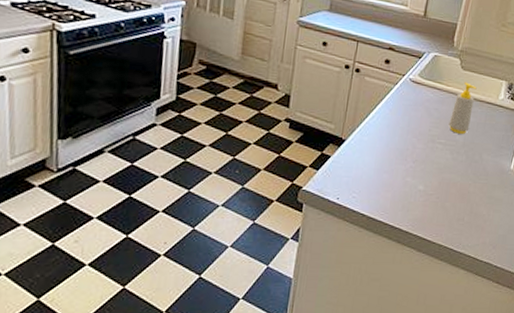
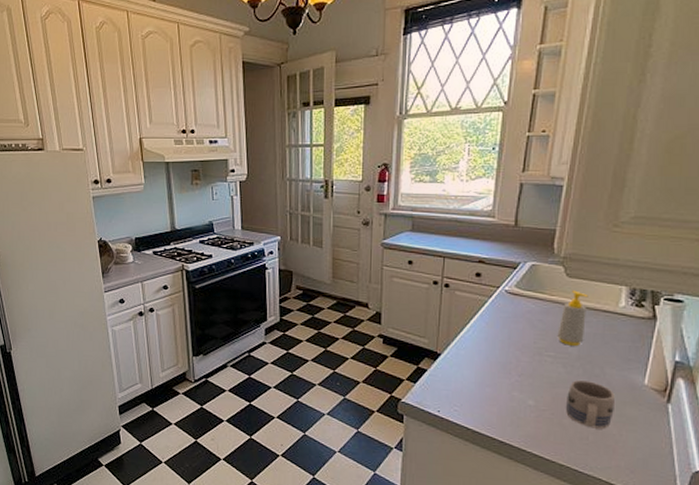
mug: none [449,166,488,210] -> present [566,380,615,429]

